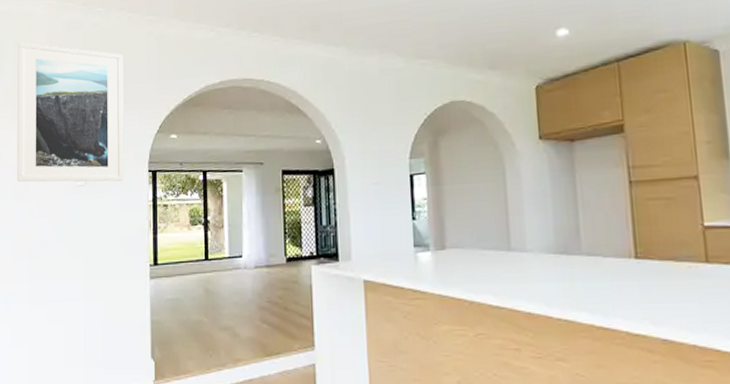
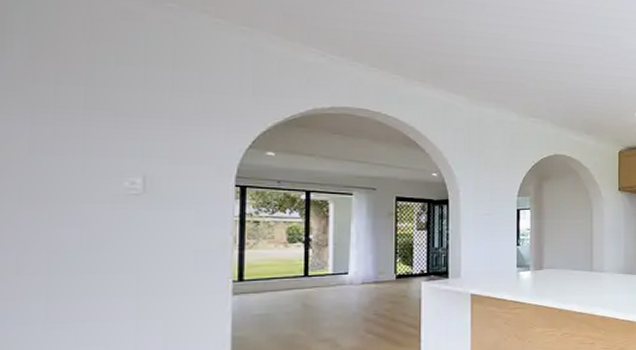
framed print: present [16,41,124,182] -> none [27,17,205,193]

